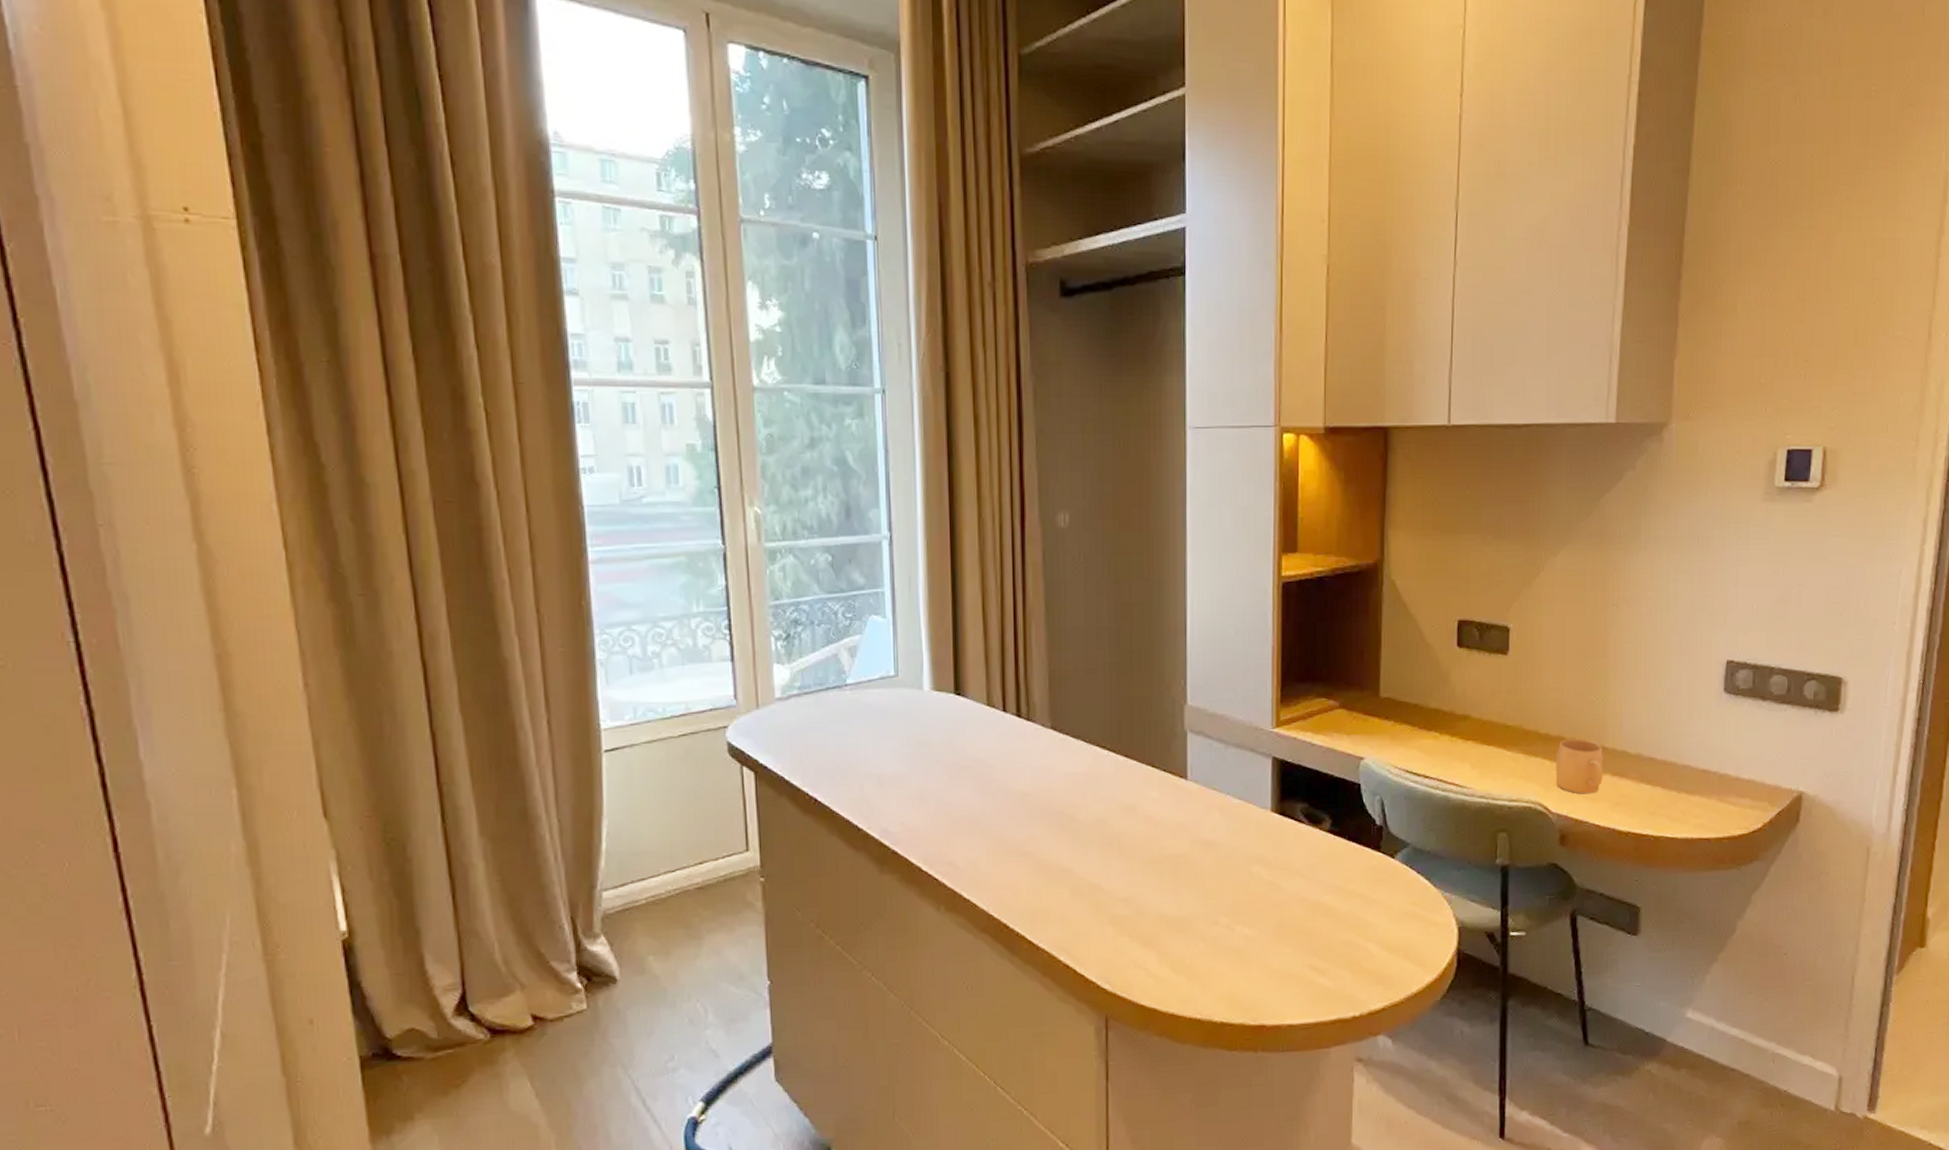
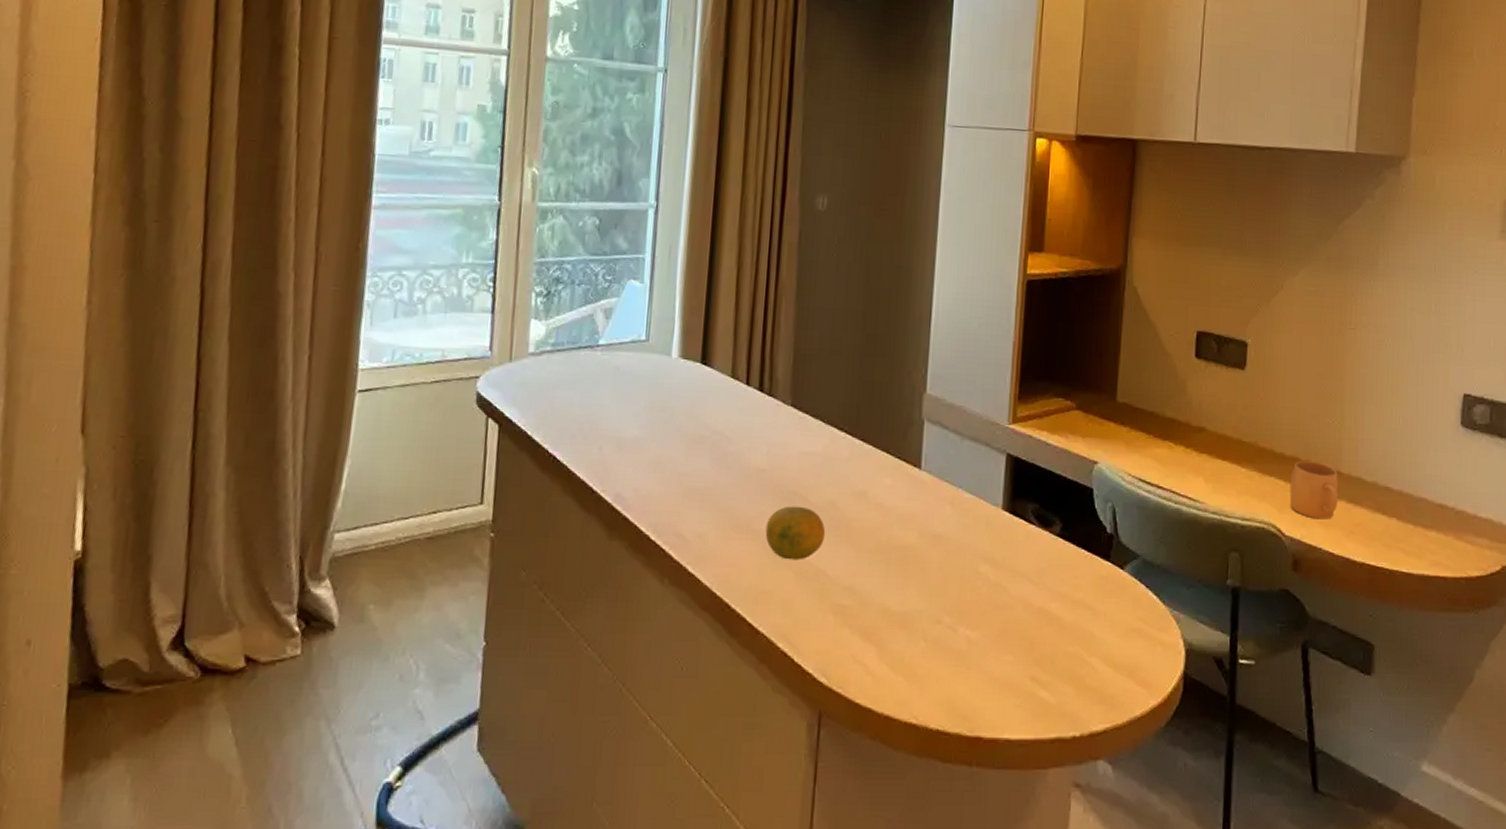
fruit: none [1036,825,1097,878] -> present [765,505,826,560]

